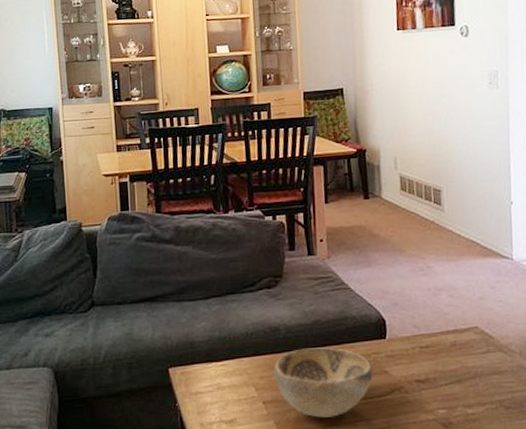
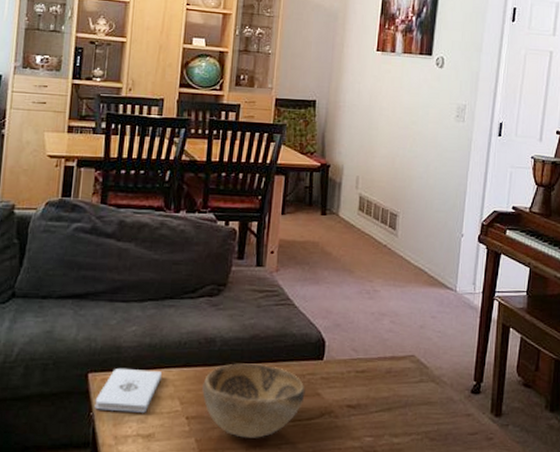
notepad: none [178,361,235,401] -> present [94,367,162,413]

